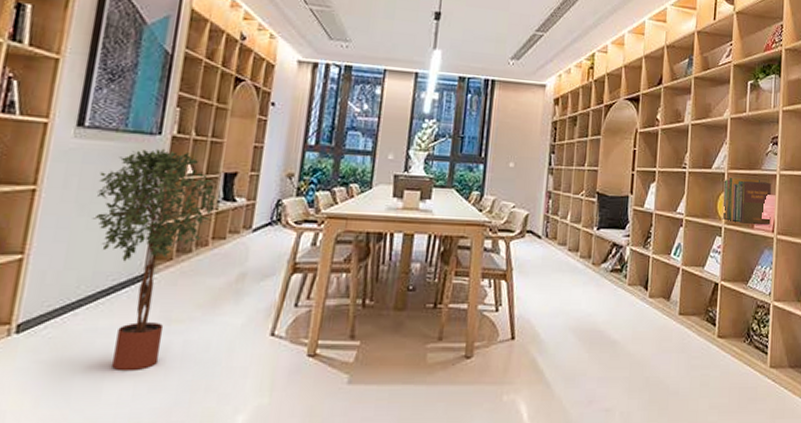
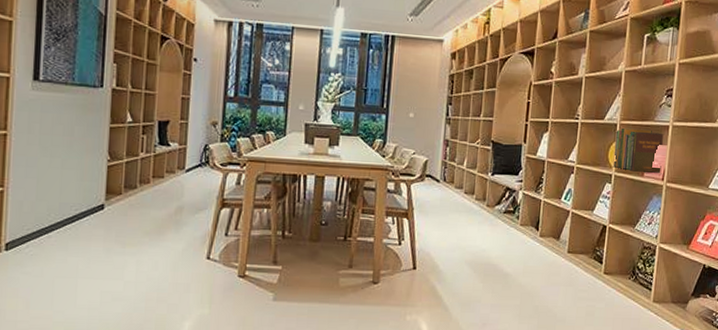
potted tree: present [92,148,216,370] -> none [54,99,153,283]

